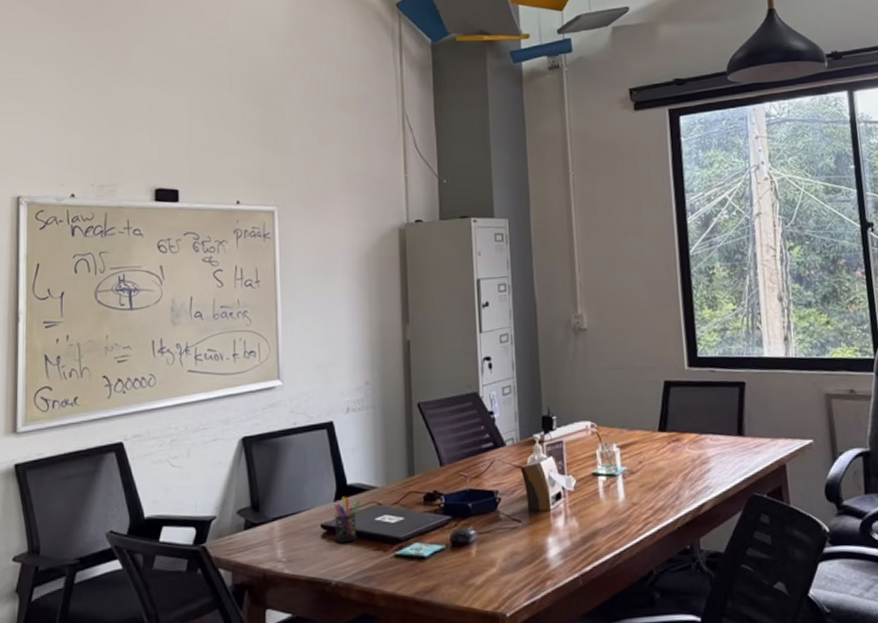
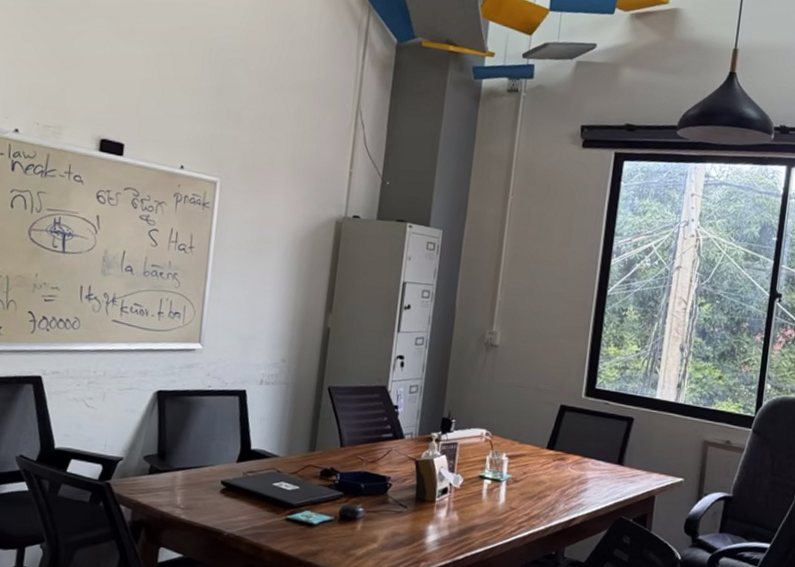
pen holder: present [334,496,360,543] -> none [232,459,261,501]

